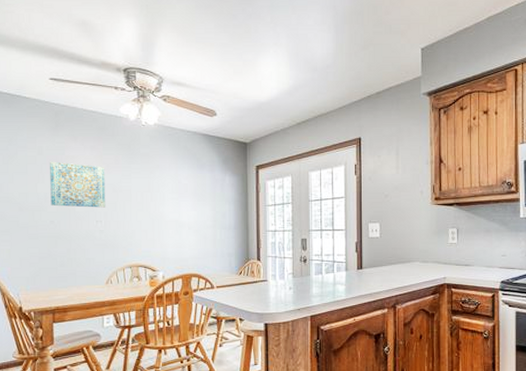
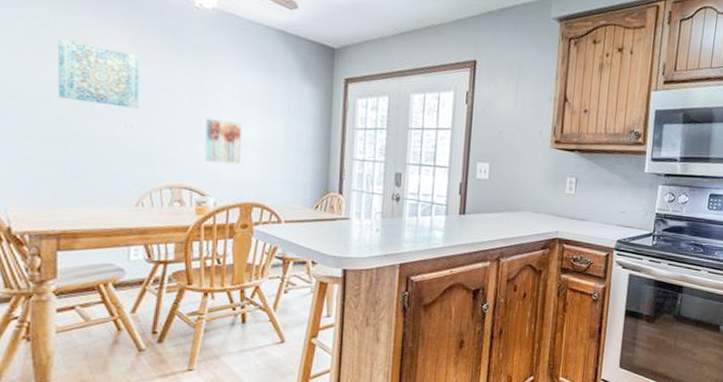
wall art: none [154,209,180,244] -> present [205,117,241,164]

